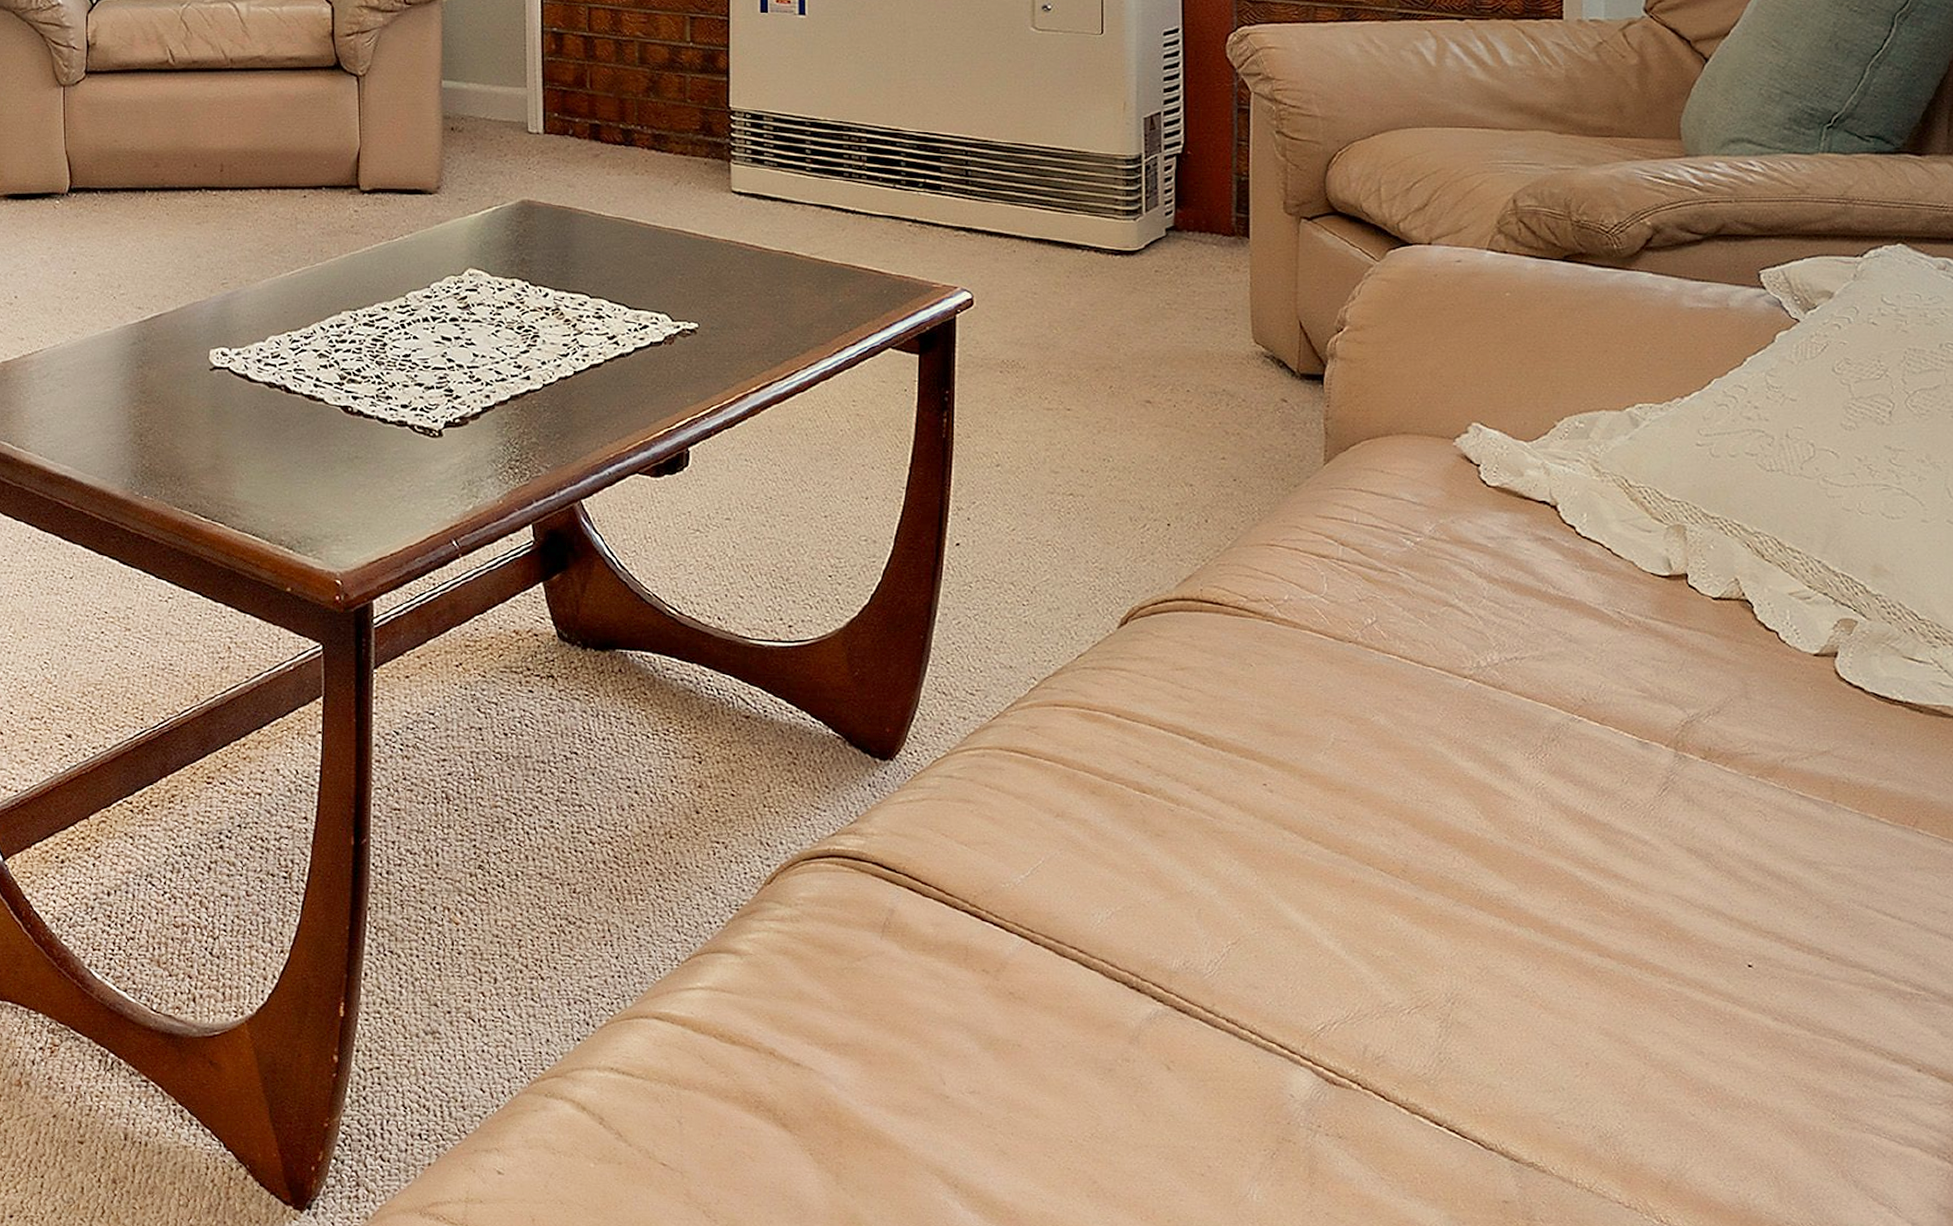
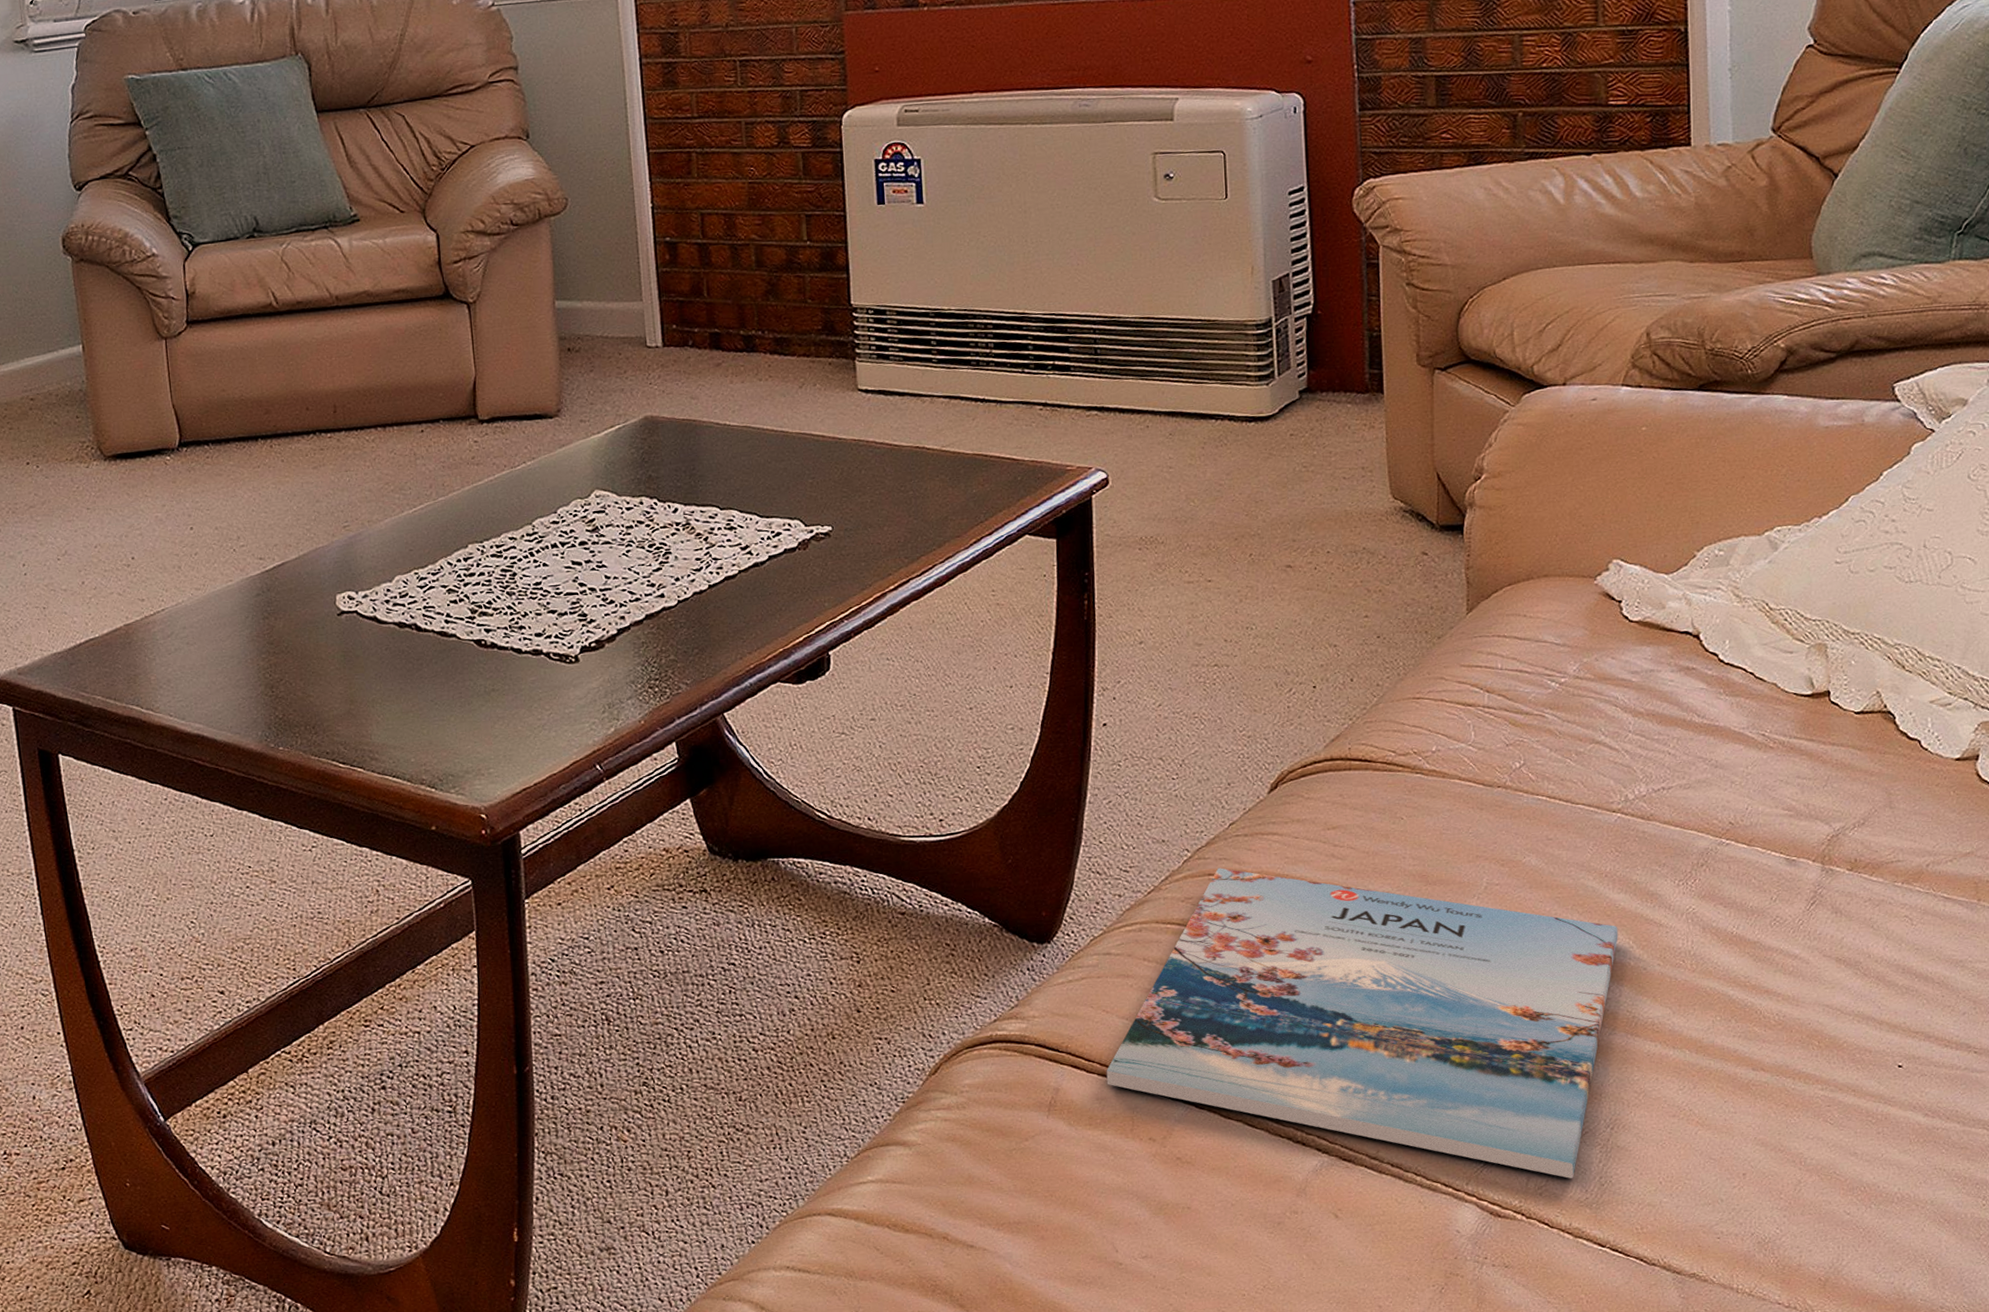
magazine: none [942,699,1466,1051] -> present [1106,868,1618,1179]

